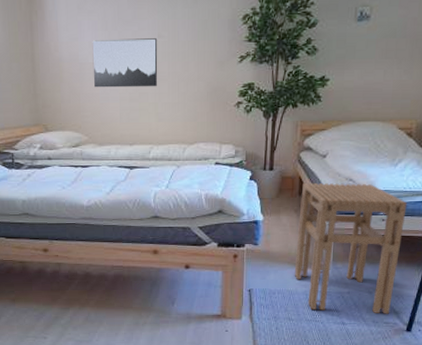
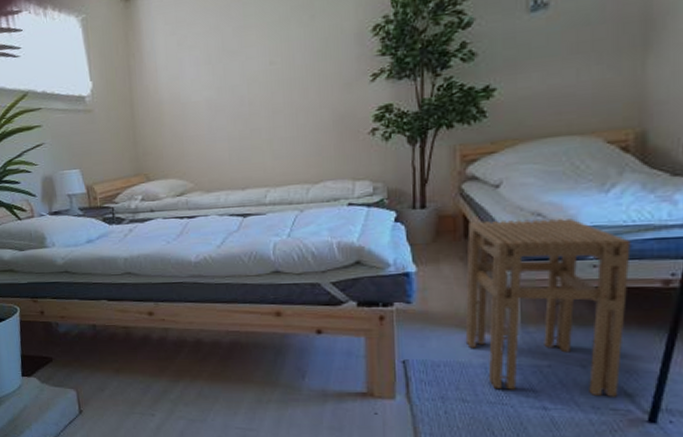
wall art: present [92,38,158,88] -> none [194,66,271,129]

